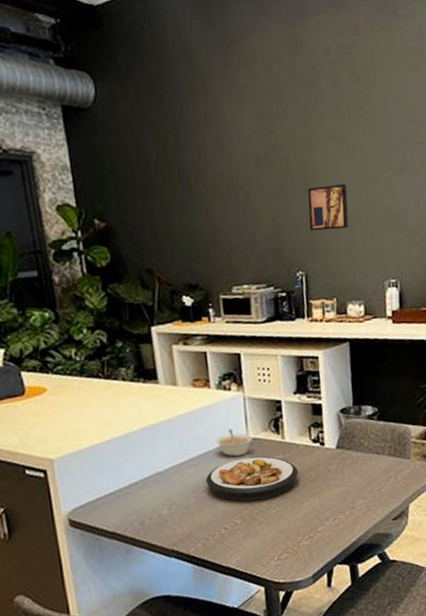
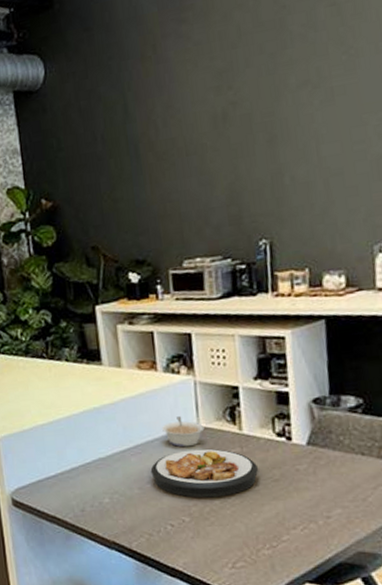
wall art: present [307,183,349,231] -> none [273,134,326,193]

